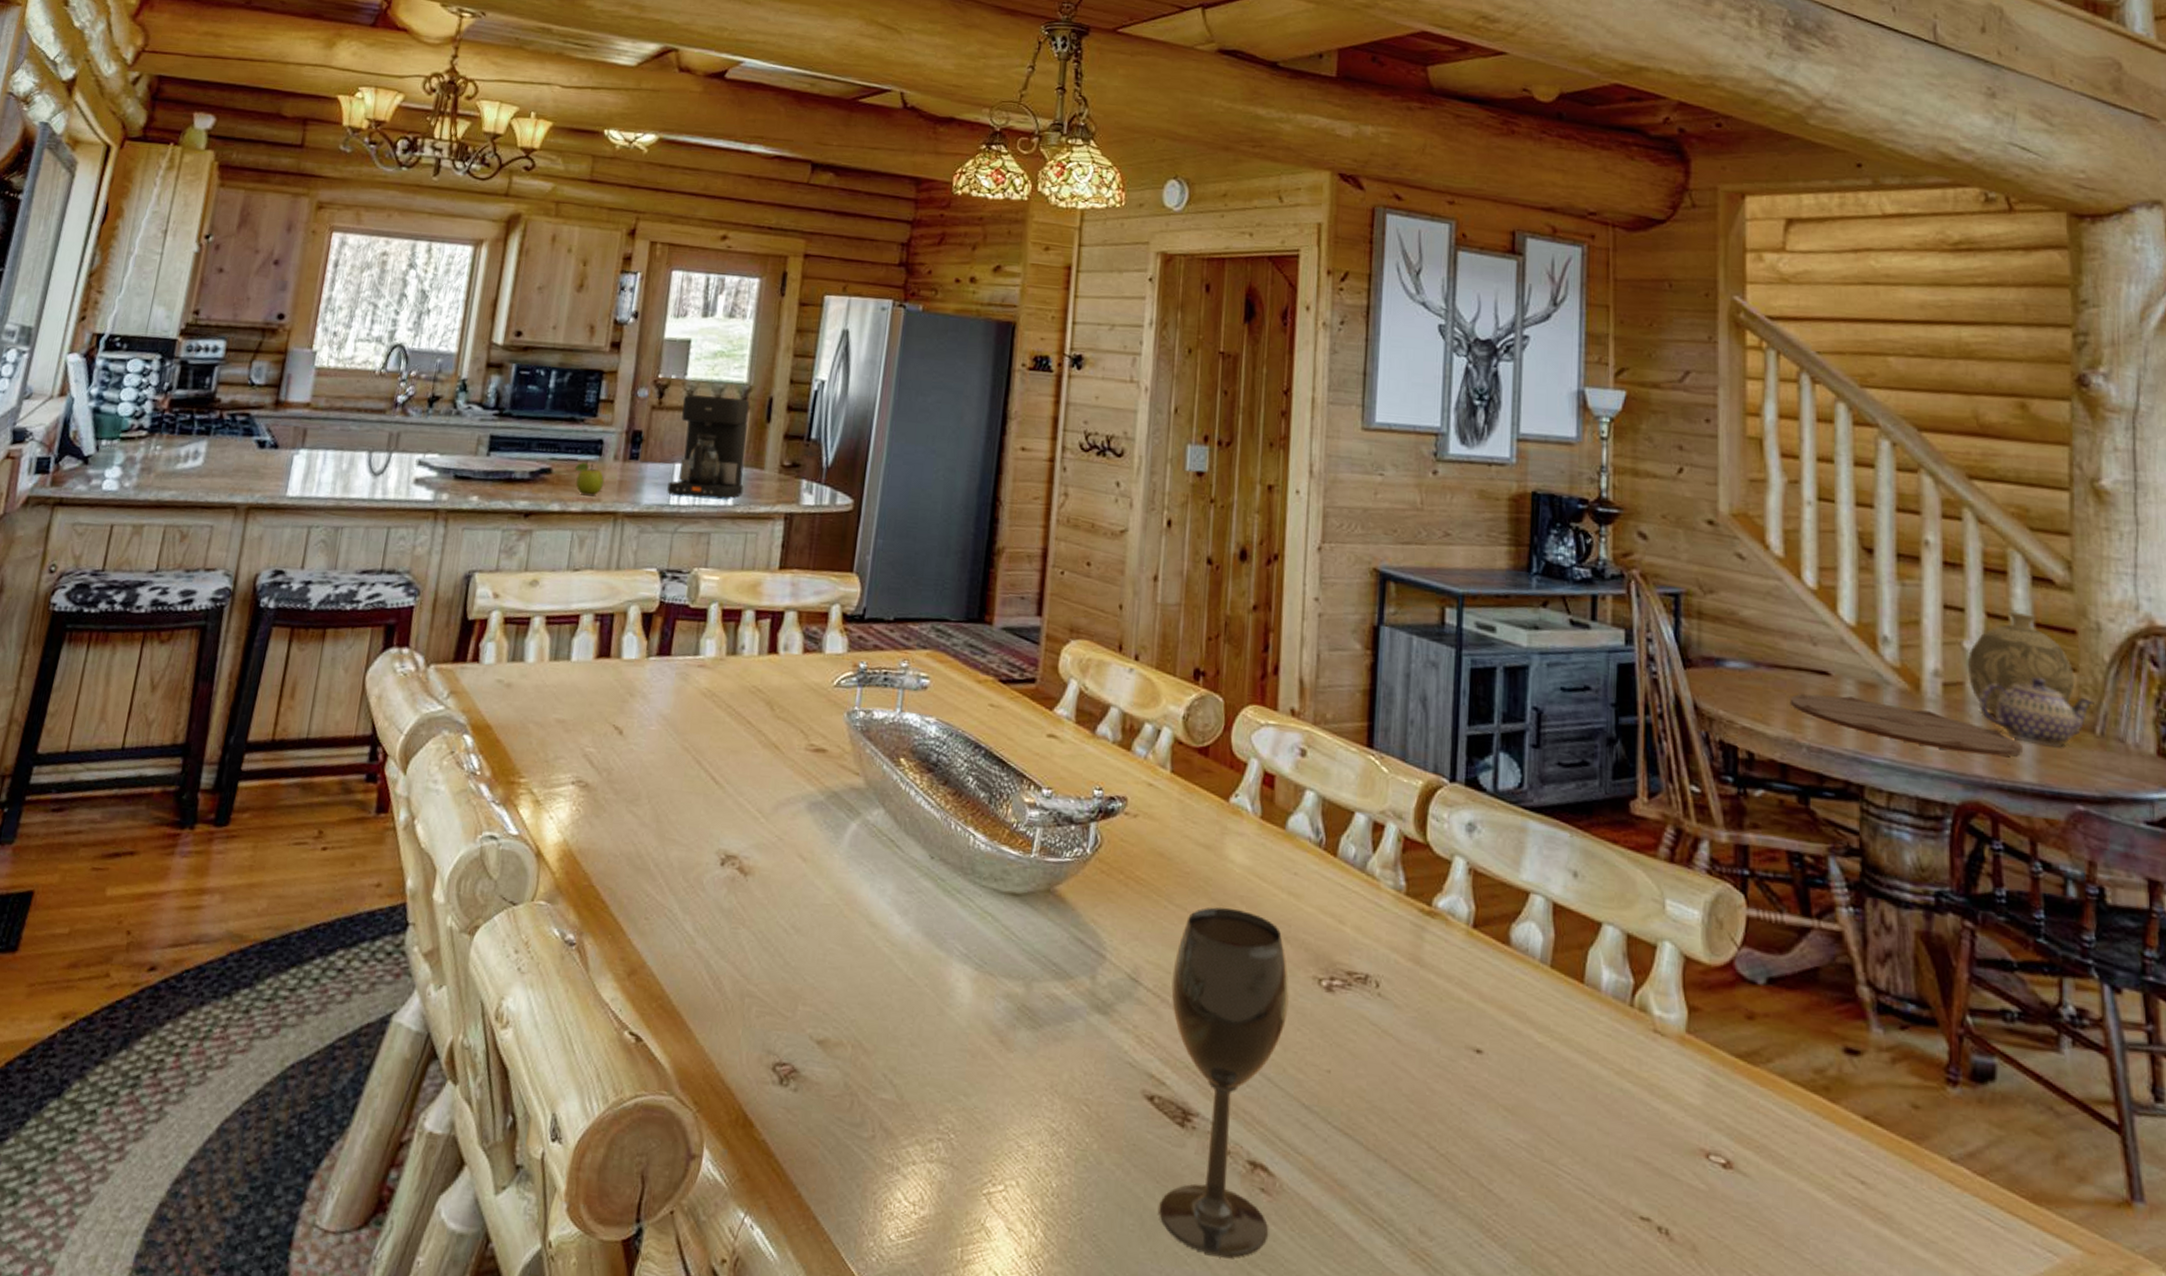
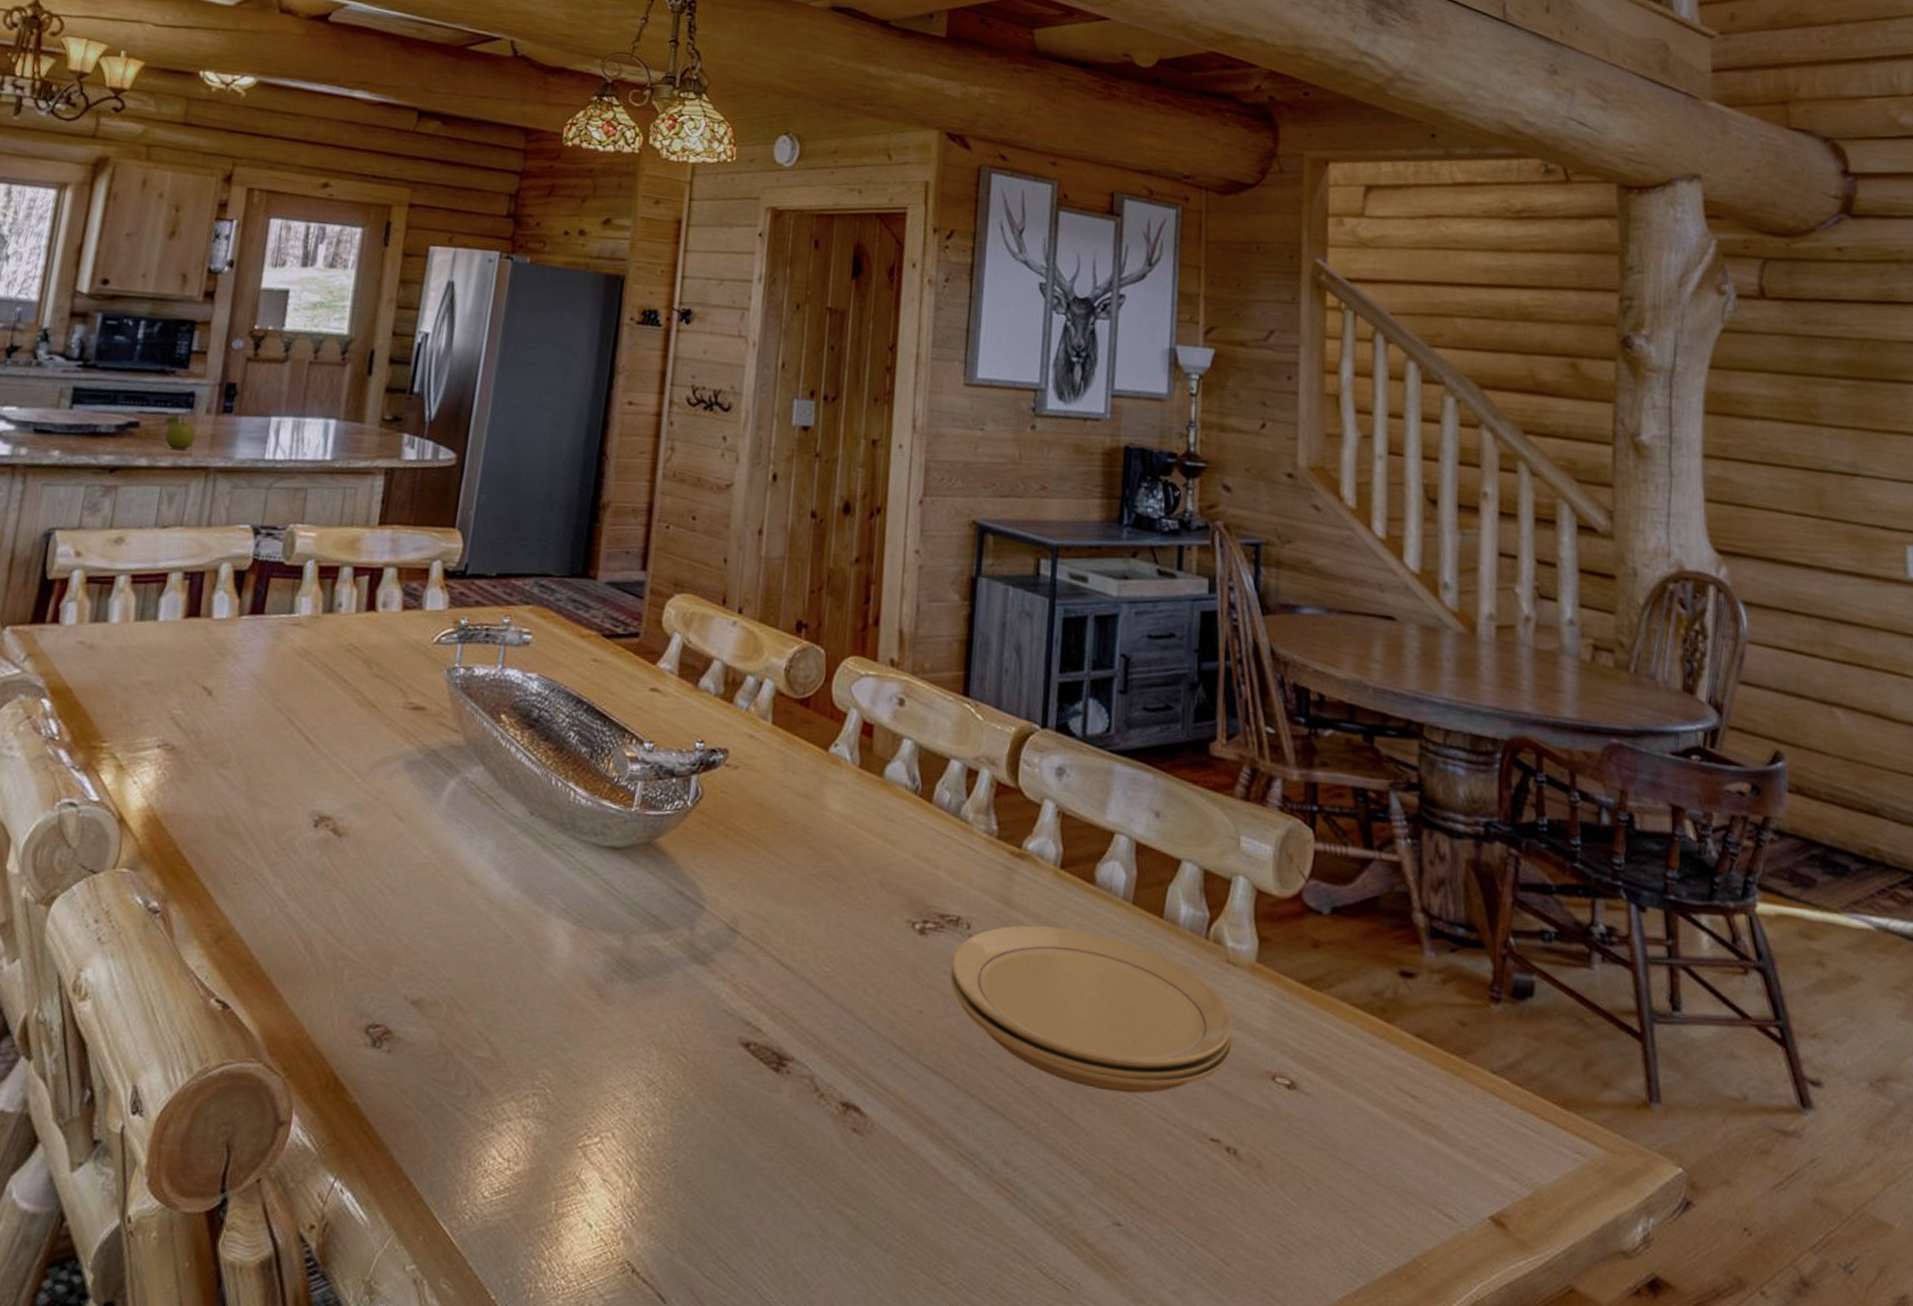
coffee maker: present [667,394,750,499] -> none [262,346,351,453]
wine glass: present [1159,907,1289,1257] -> none [753,855,884,1197]
plate: none [1358,985,1663,1166] -> present [949,925,1233,1093]
placemat: present [1789,693,2022,757] -> none [1358,637,1565,694]
decorative vase: present [1967,612,2075,720] -> none [1518,559,1613,660]
teapot: present [1978,677,2094,748] -> none [1527,620,1629,685]

